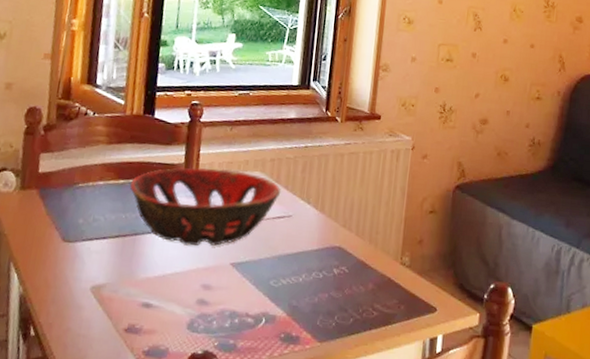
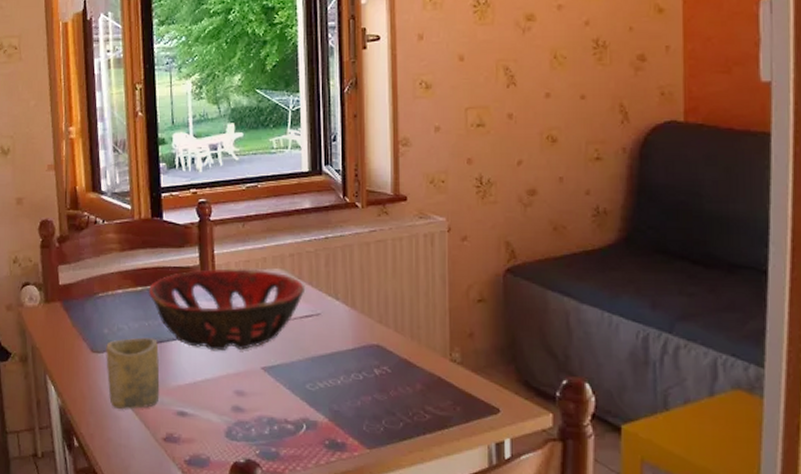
cup: none [74,229,133,300] -> present [106,337,160,409]

